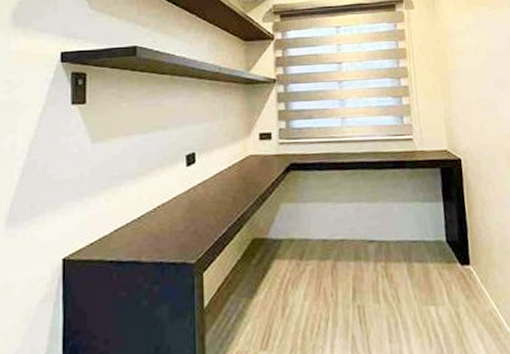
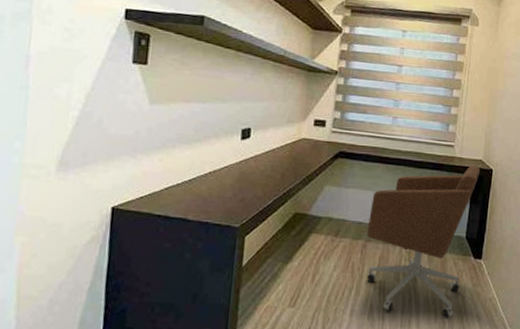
office chair: none [333,157,452,343] -> present [366,166,481,318]

